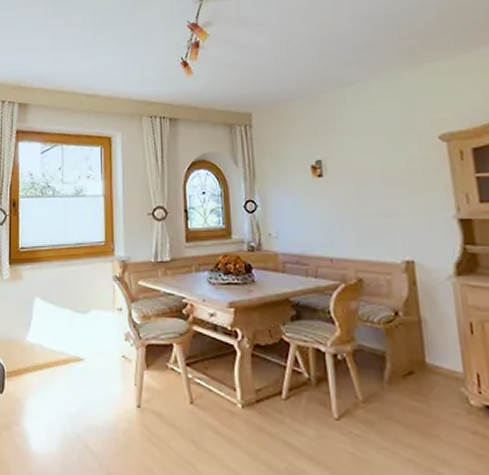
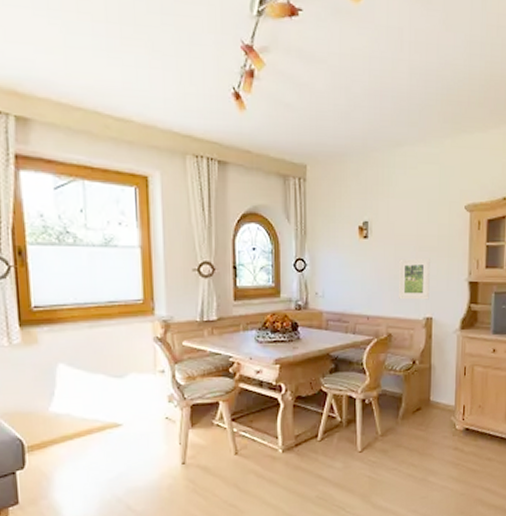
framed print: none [363,193,407,241] -> present [399,257,430,300]

